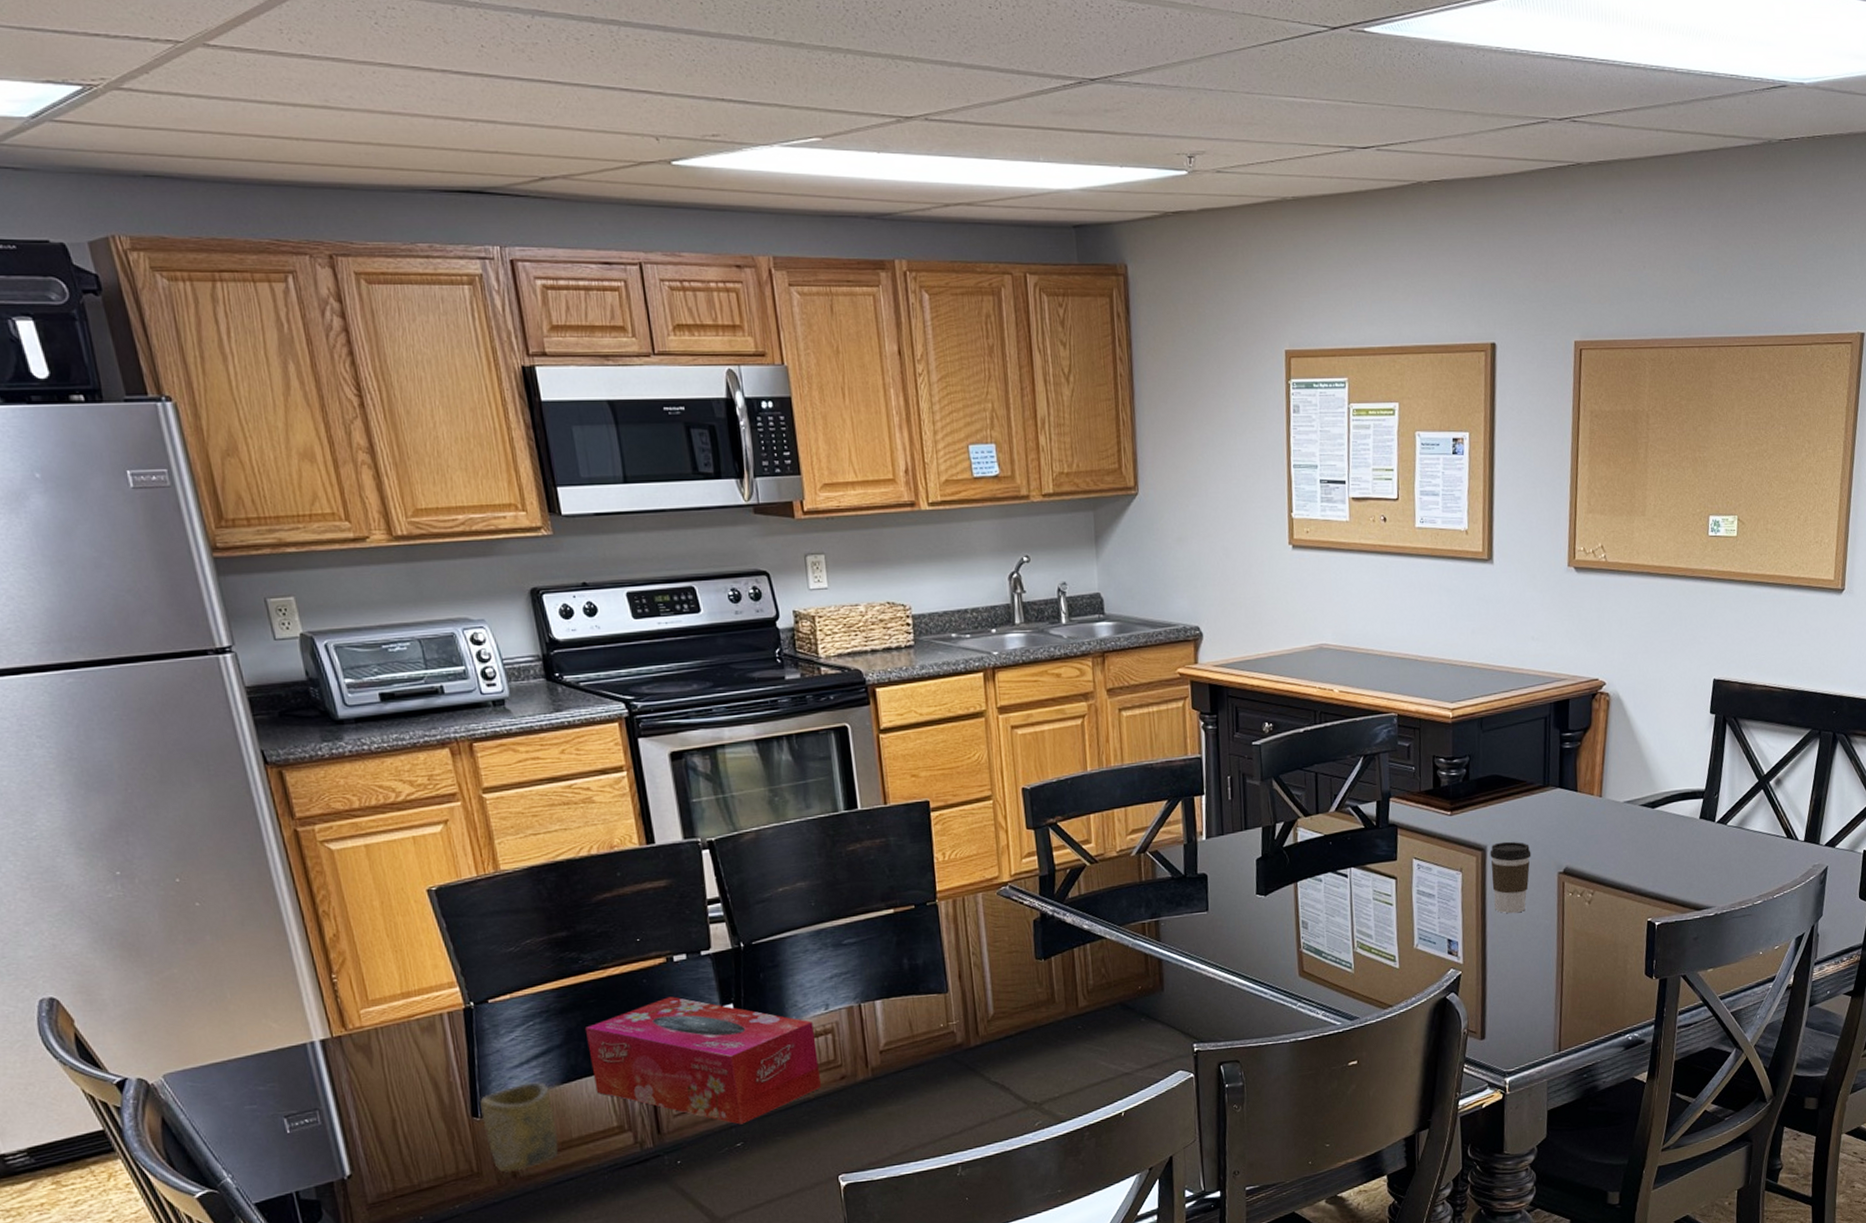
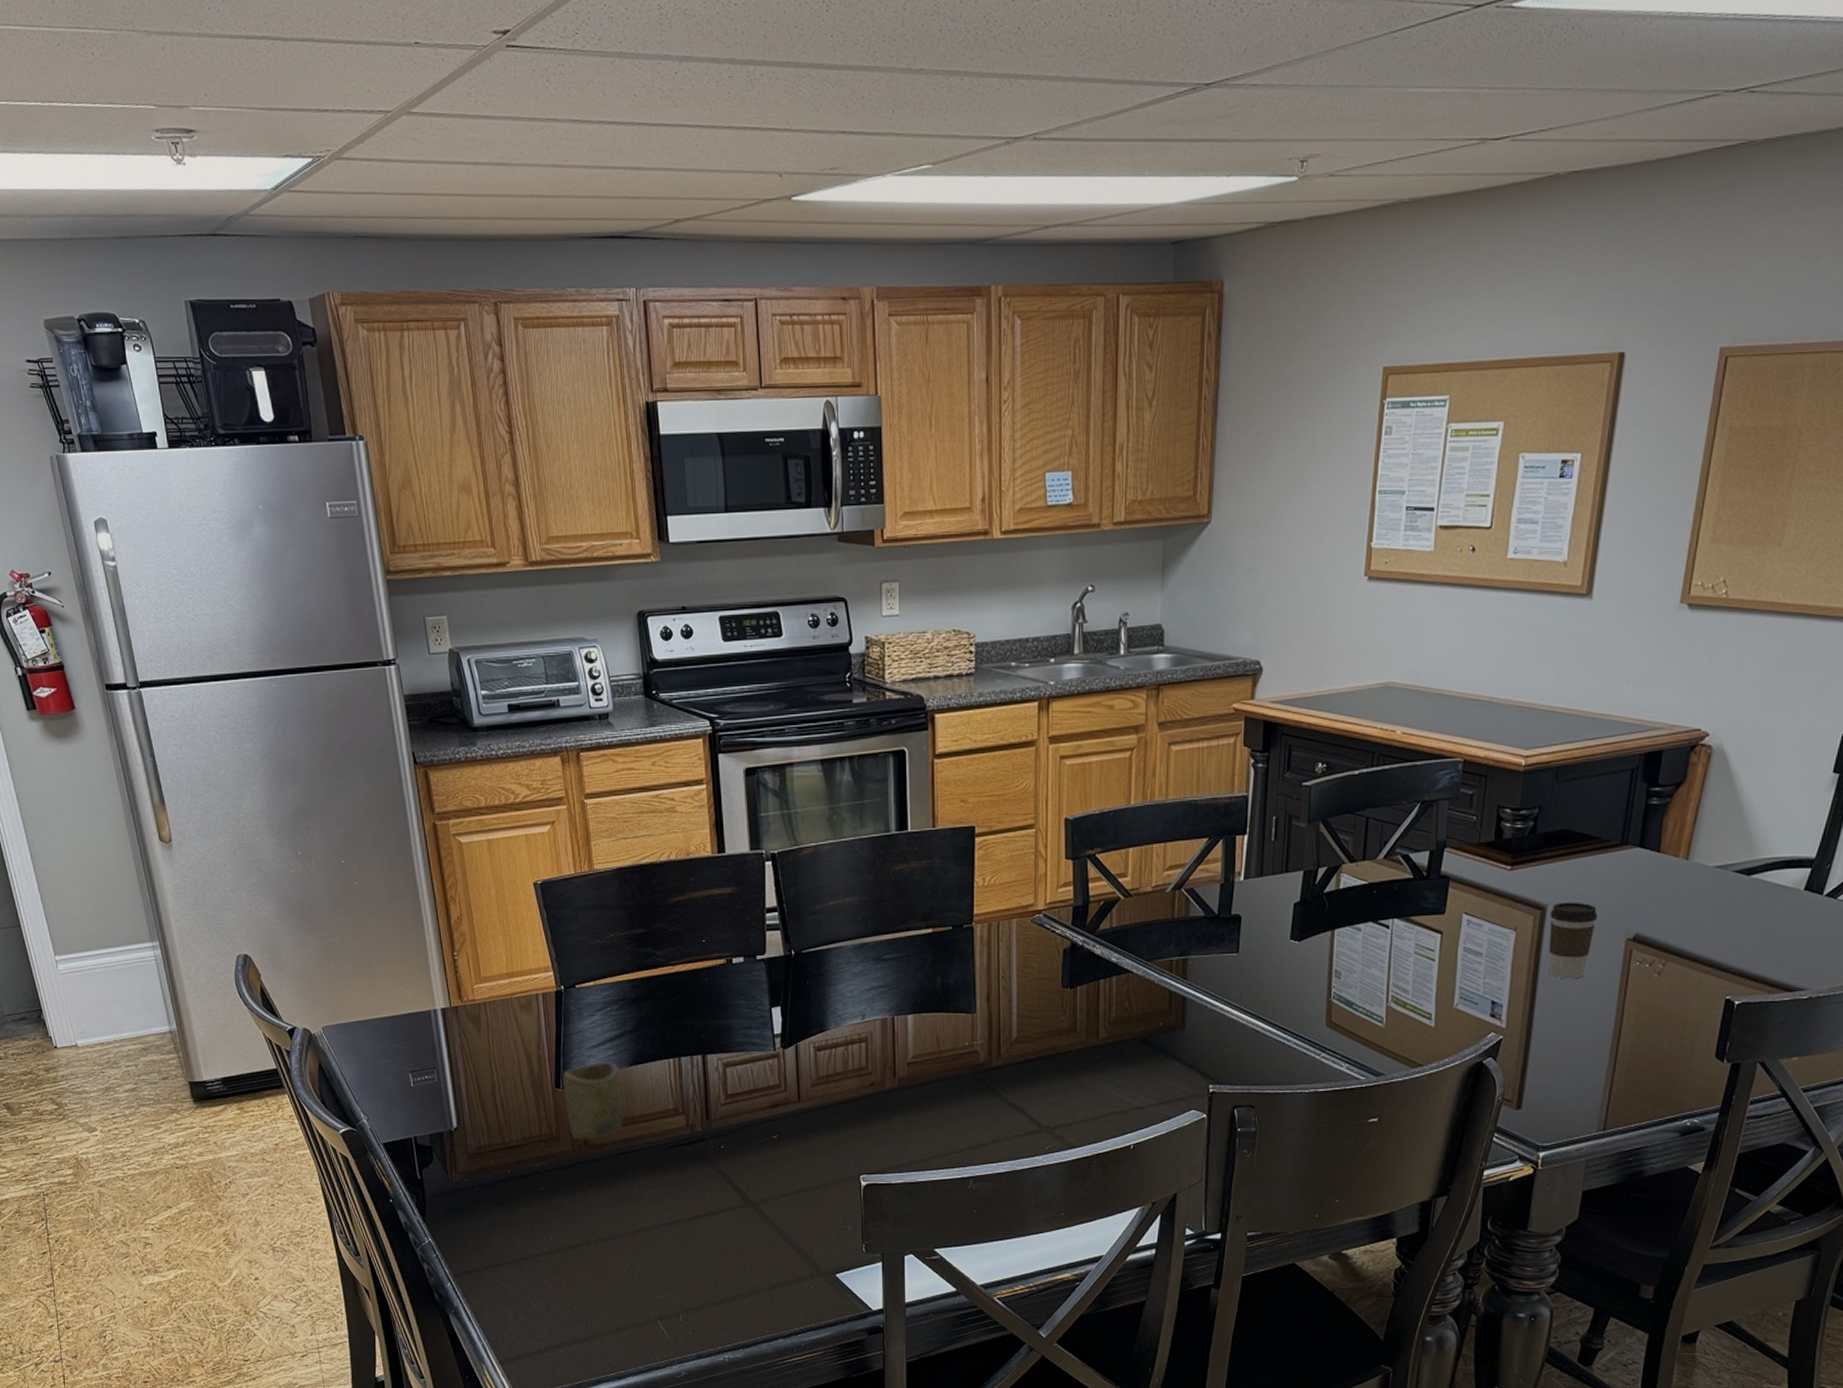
tissue box: present [586,996,822,1125] -> none [654,995,853,1119]

